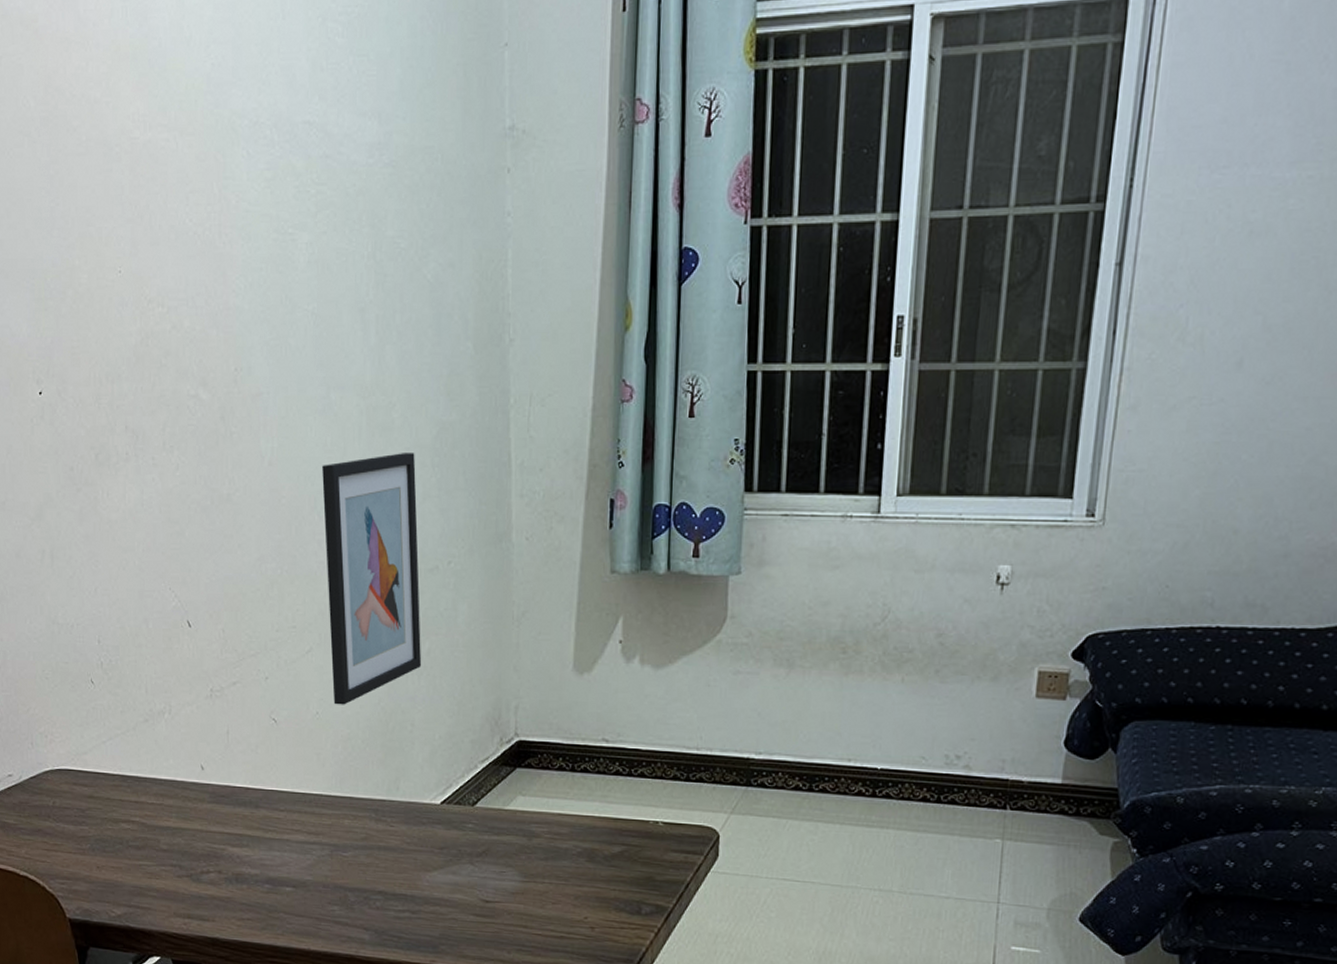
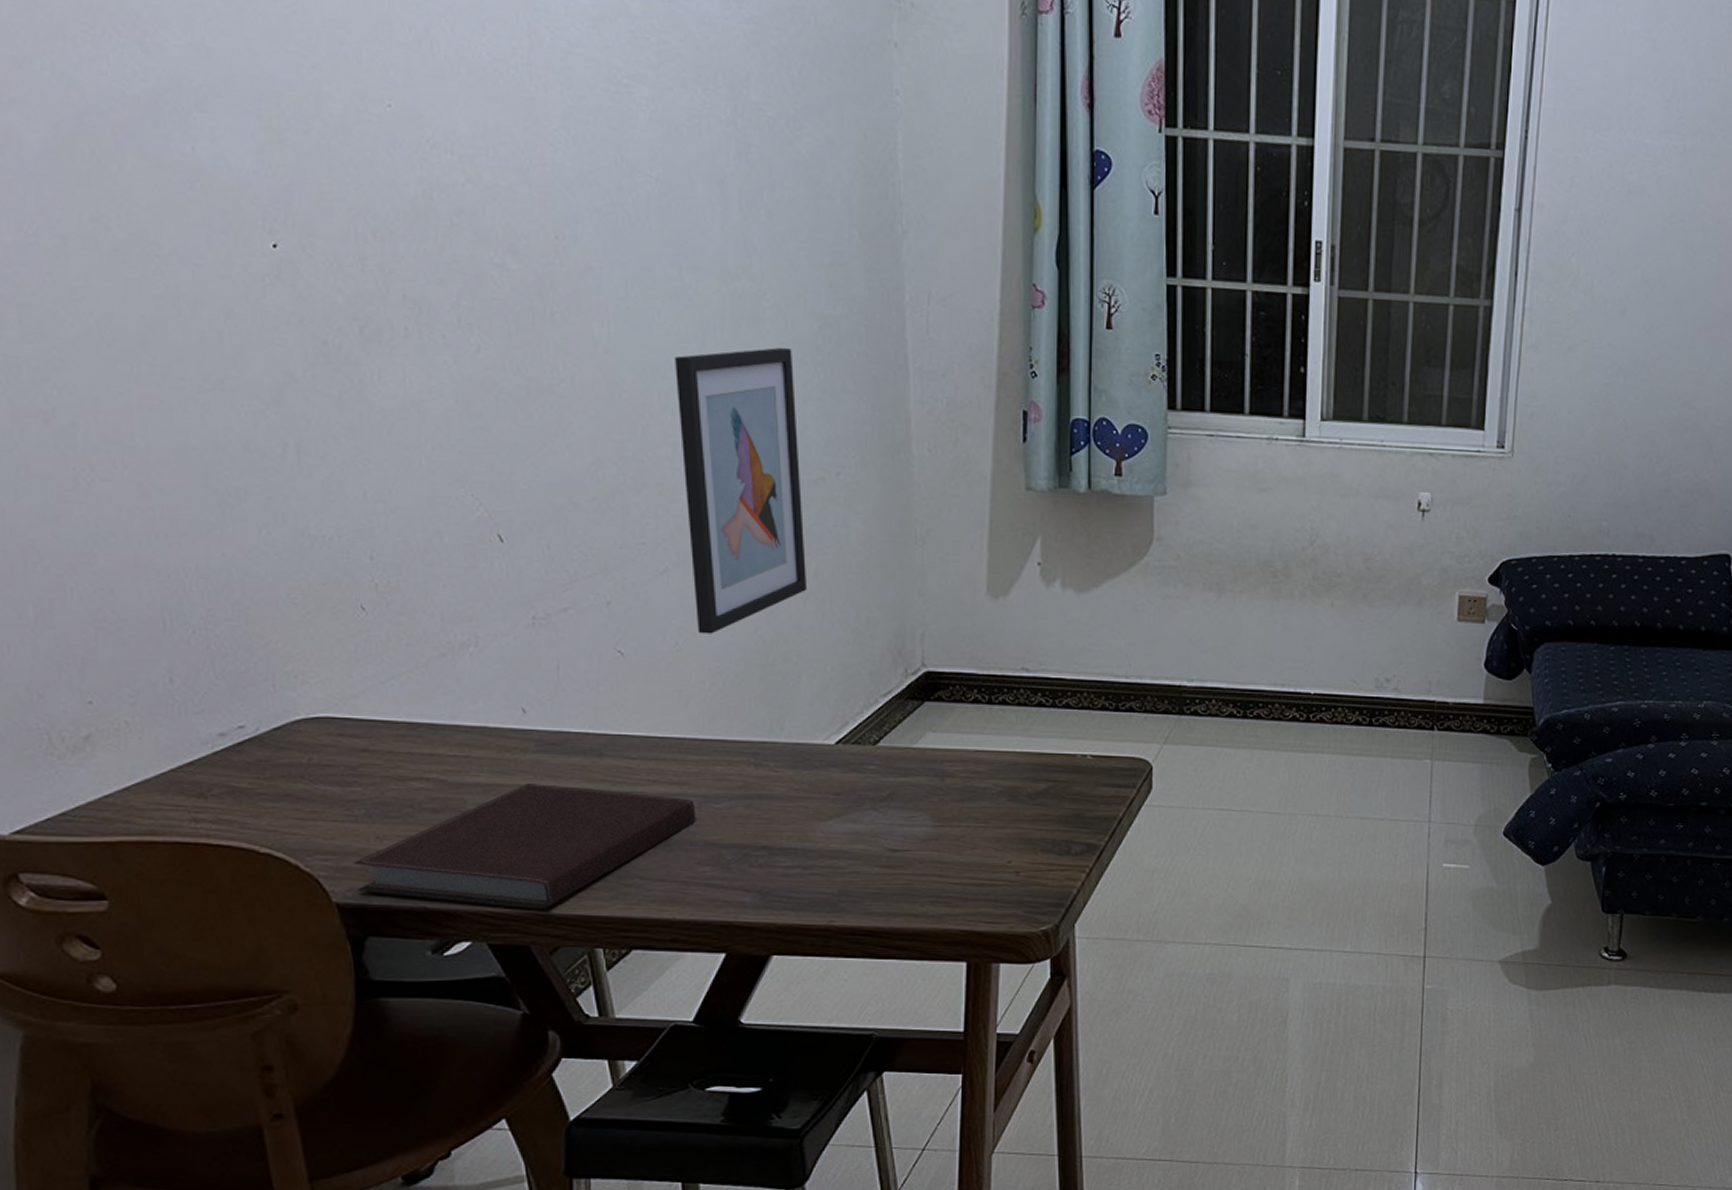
notebook: none [81,828,328,934] -> present [354,784,696,909]

